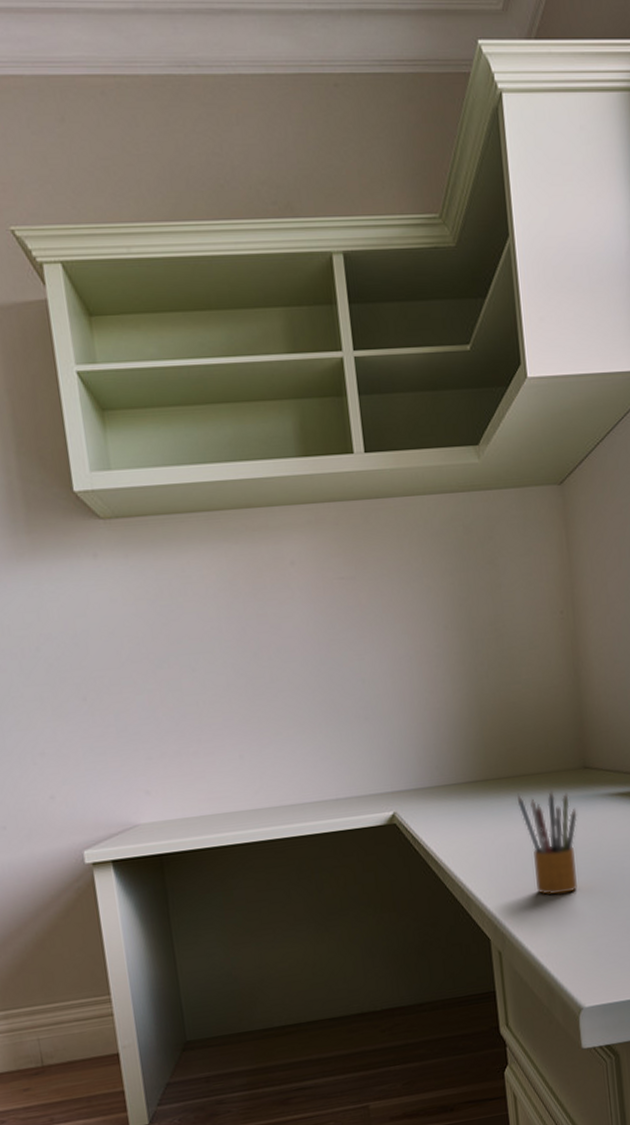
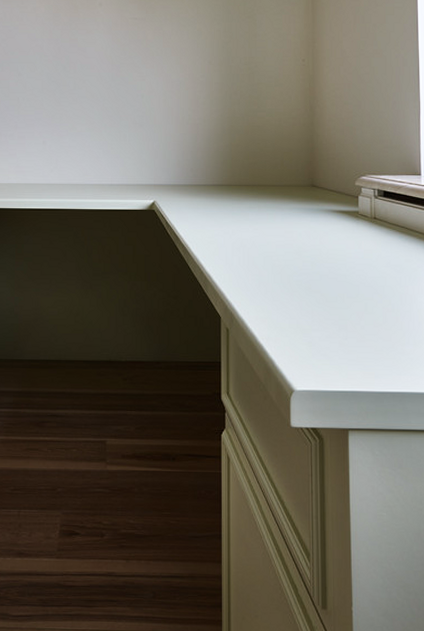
pencil box: present [517,790,578,895] -> none [254,199,303,288]

